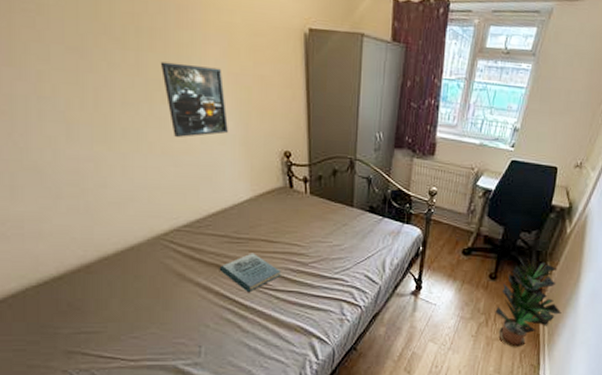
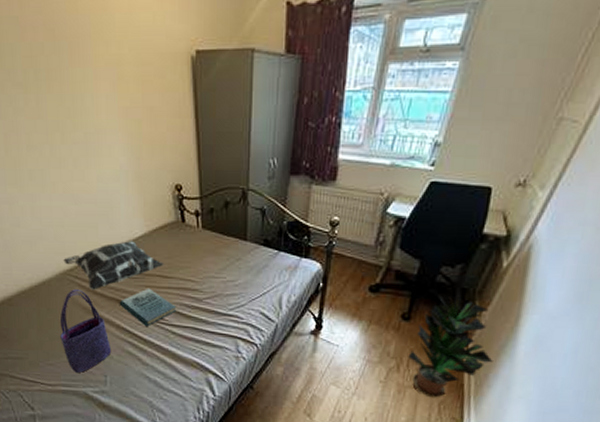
tote bag: none [149,255,207,344] -> present [59,289,111,373]
decorative pillow: none [157,205,271,255] -> present [63,241,165,290]
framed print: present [160,62,228,137] -> none [57,102,121,176]

